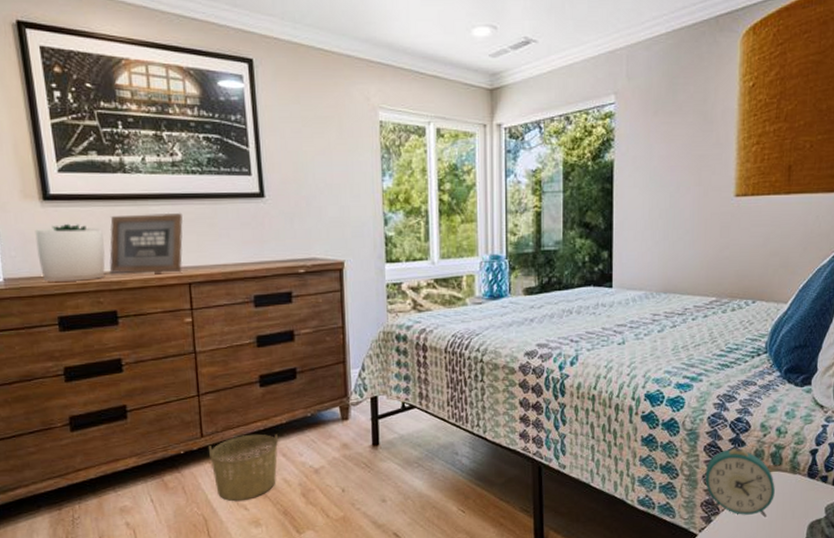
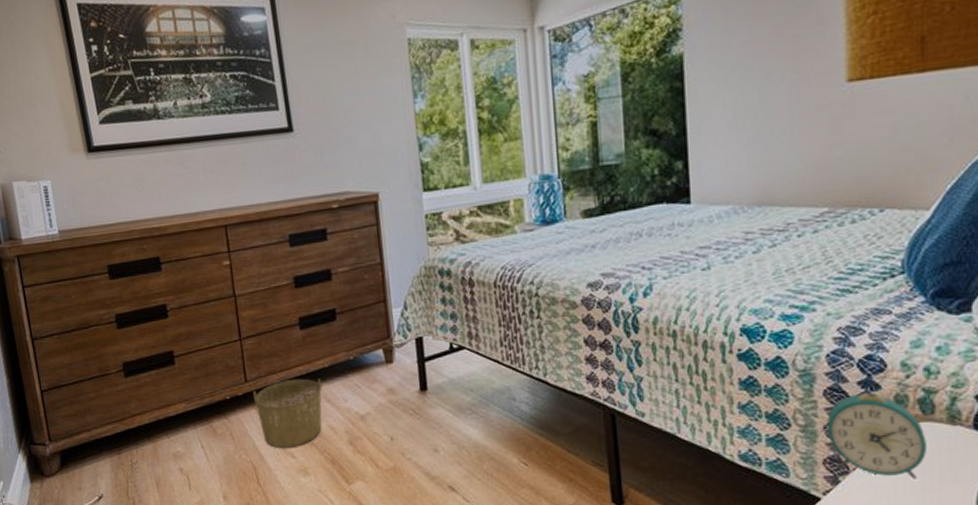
planter: present [35,223,105,282] -> none [83,173,147,232]
picture frame: present [109,212,183,274] -> none [148,154,218,220]

